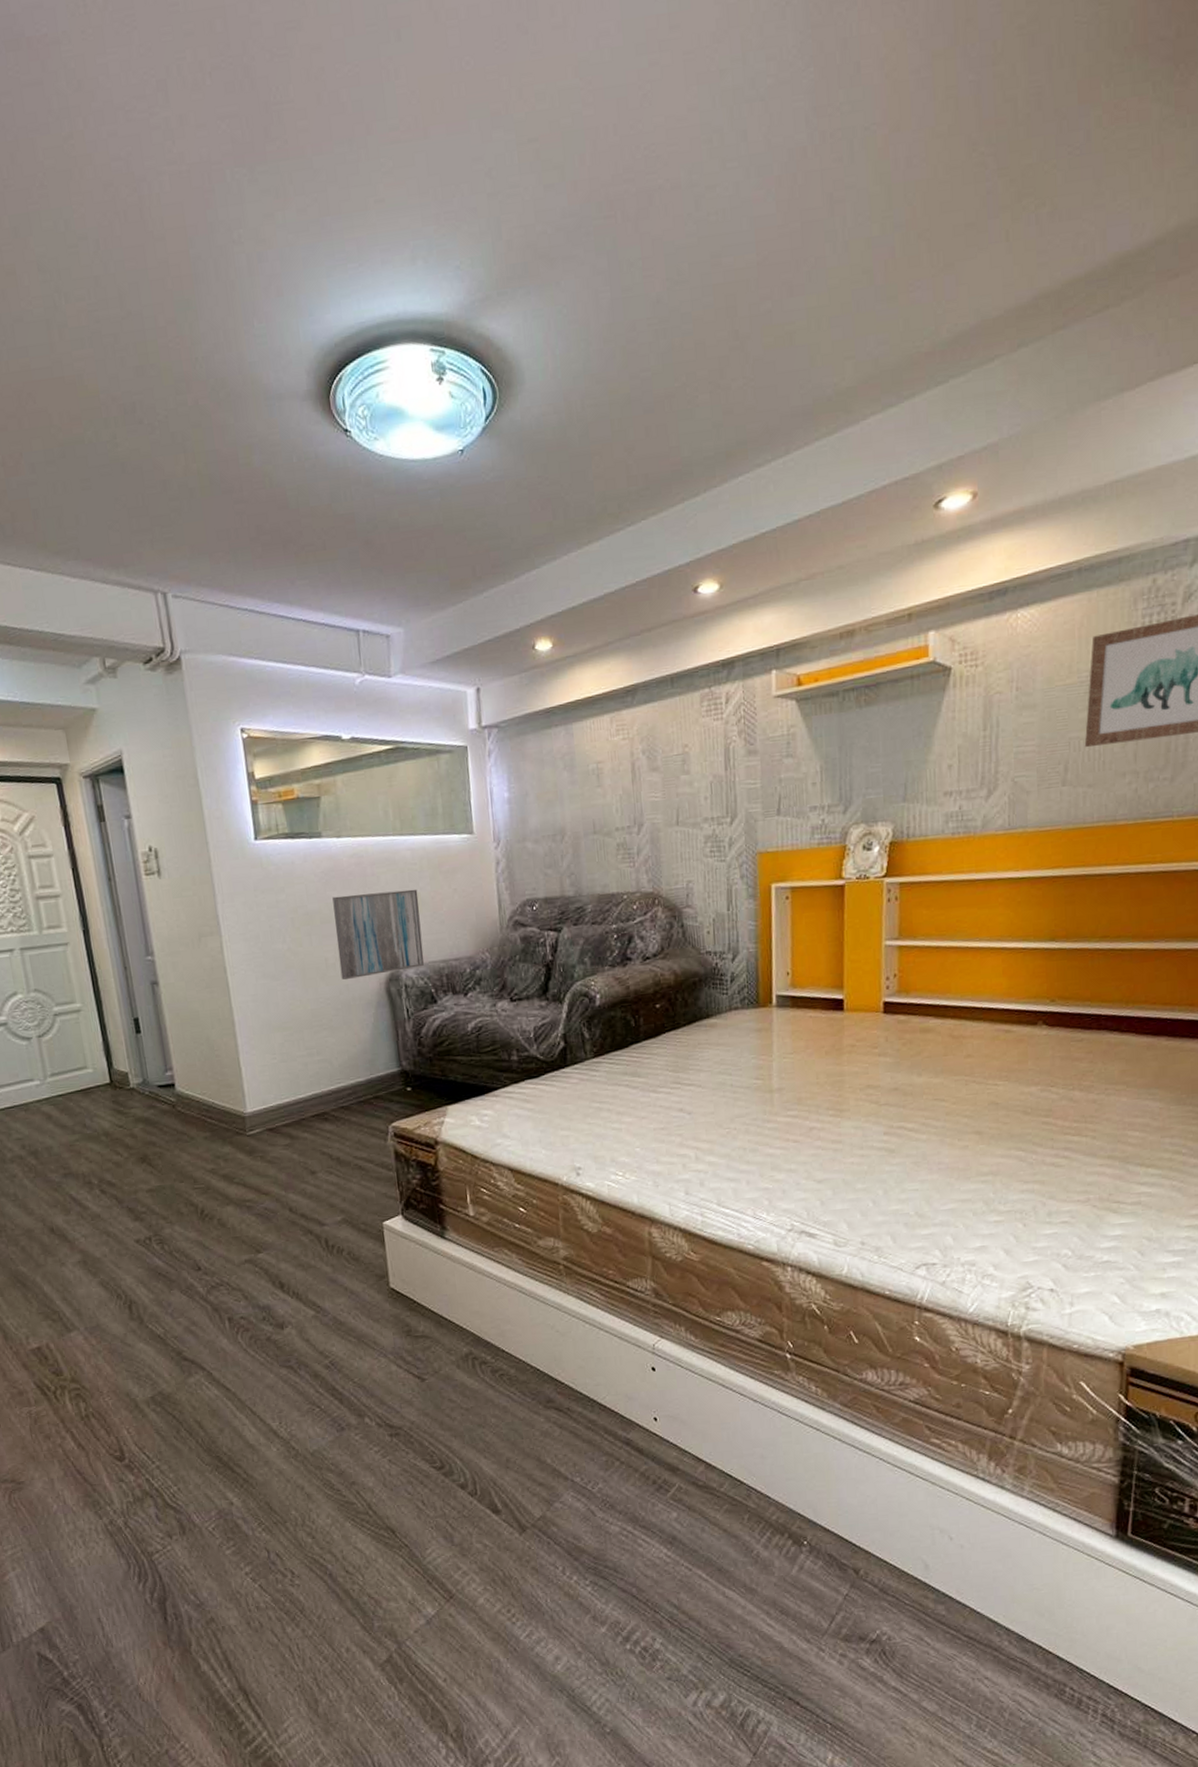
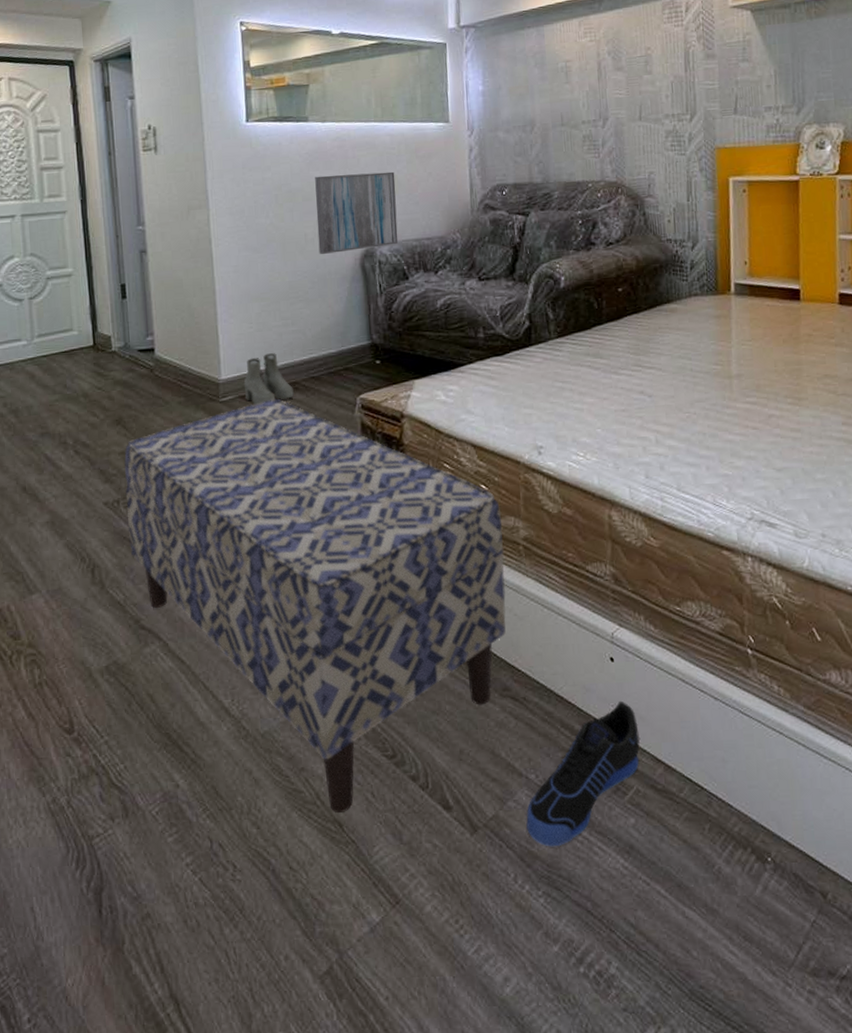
bench: none [152,1130,548,1521] -> present [124,398,506,813]
boots: none [270,1084,324,1137] -> present [243,353,294,405]
sneaker: none [573,1406,682,1542] -> present [526,700,641,847]

